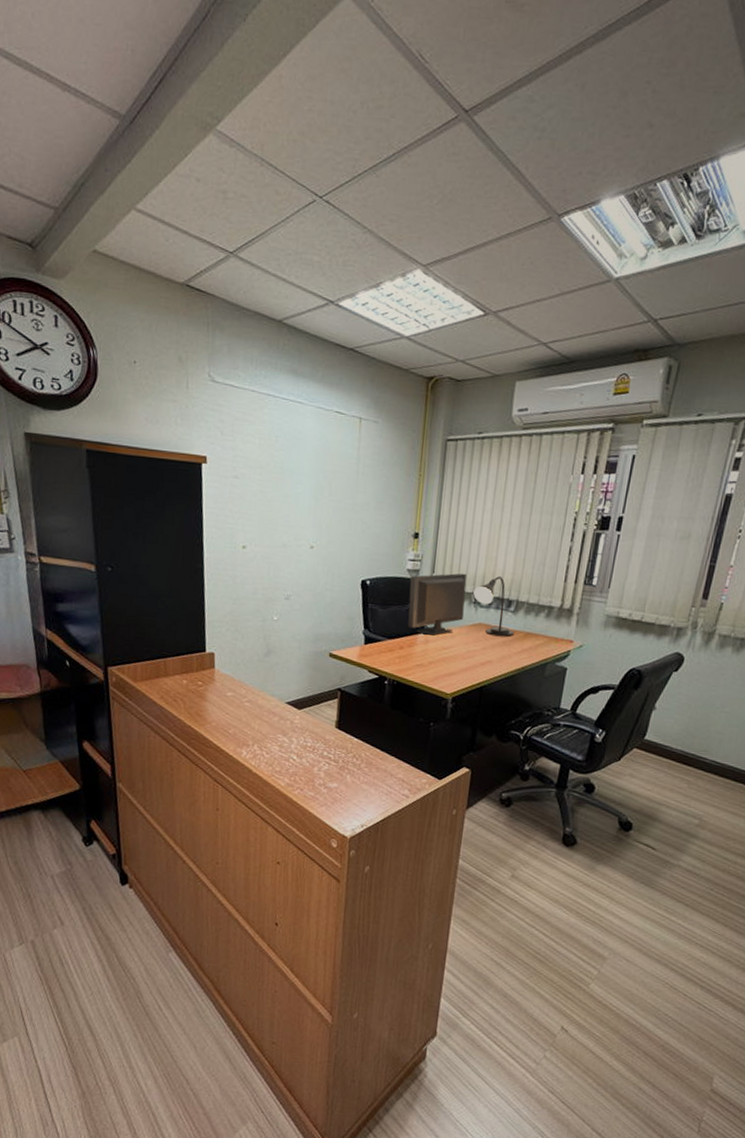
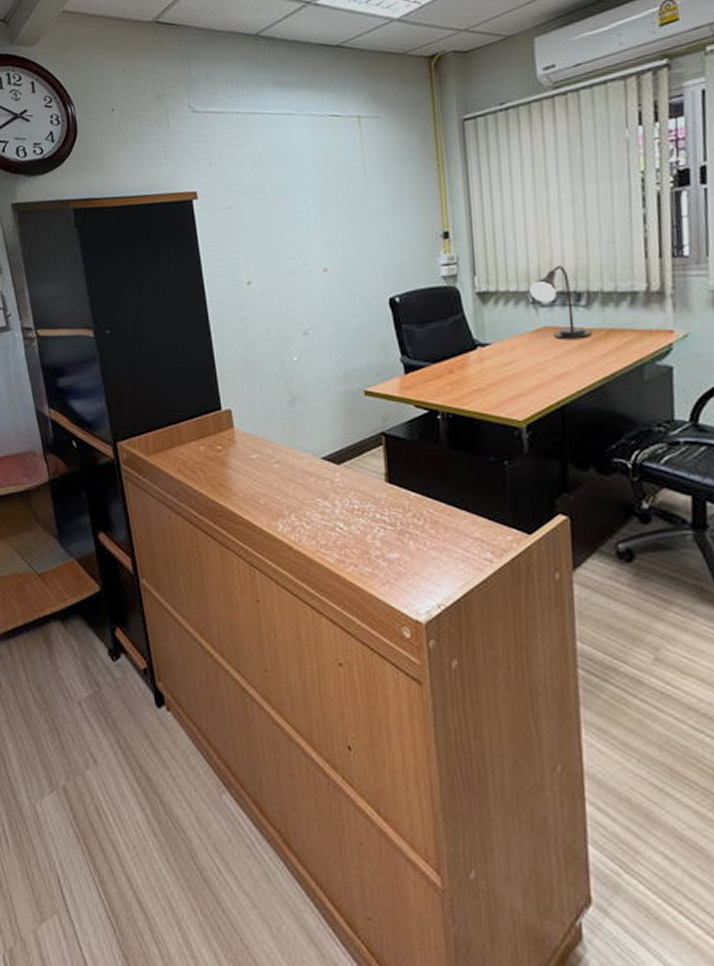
computer monitor: present [407,573,467,637] -> none [447,269,522,353]

